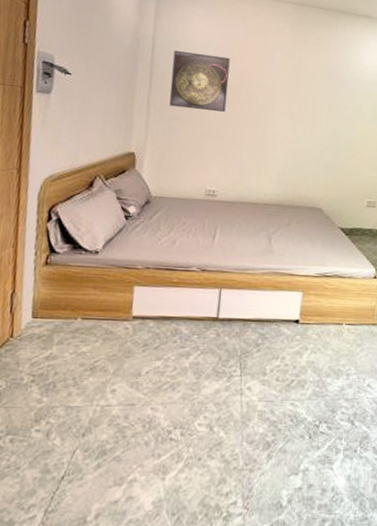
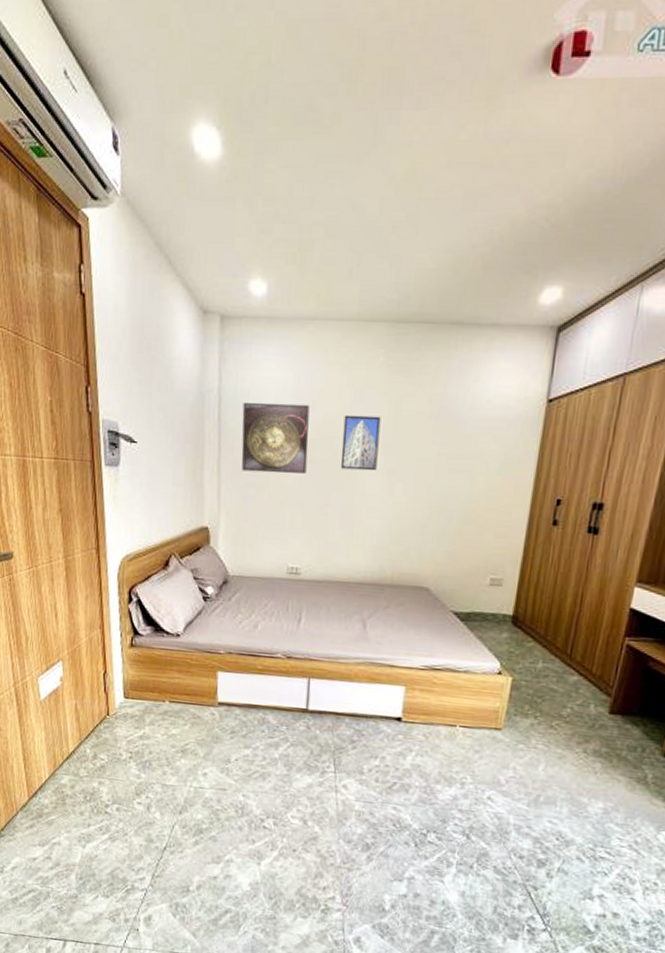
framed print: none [254,68,287,114] -> present [340,414,381,471]

